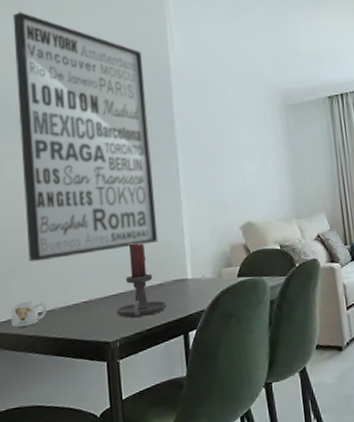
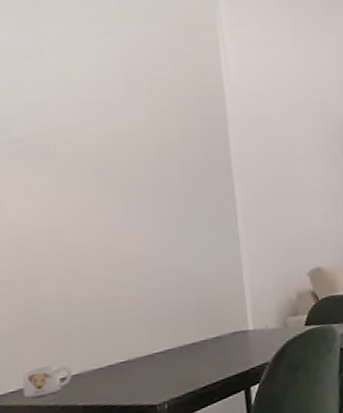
wall art: present [13,12,158,262] -> none [11,12,213,319]
candle holder: present [115,243,168,318] -> none [162,293,225,377]

